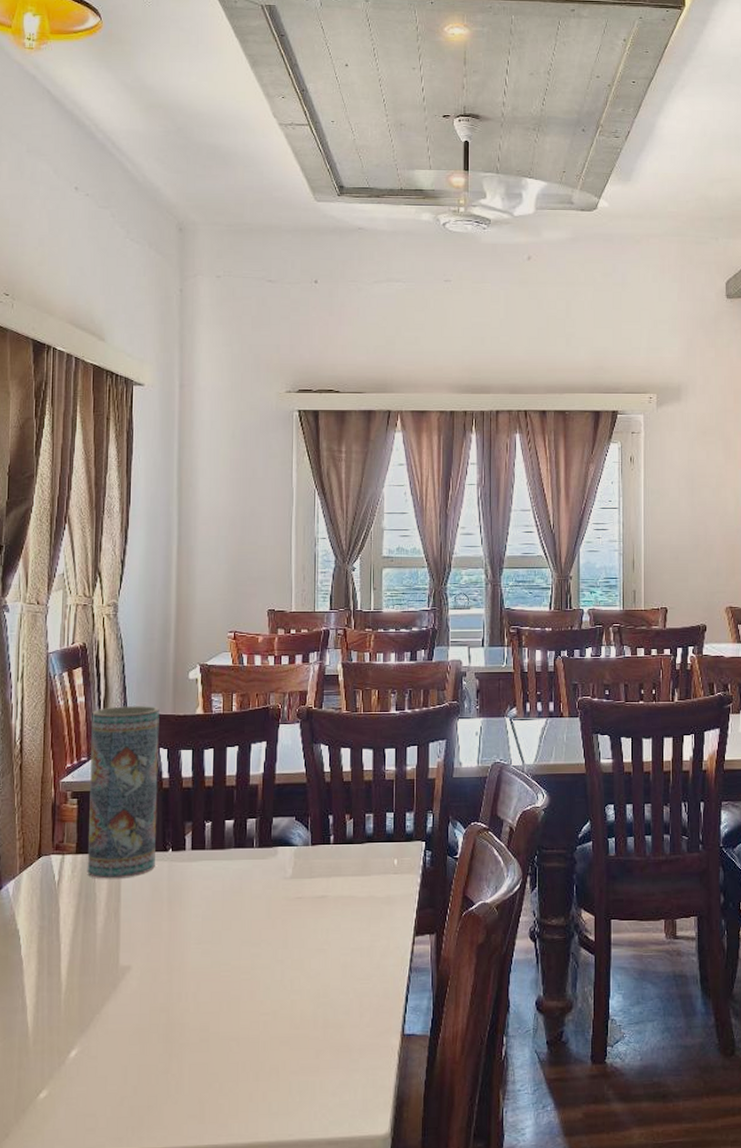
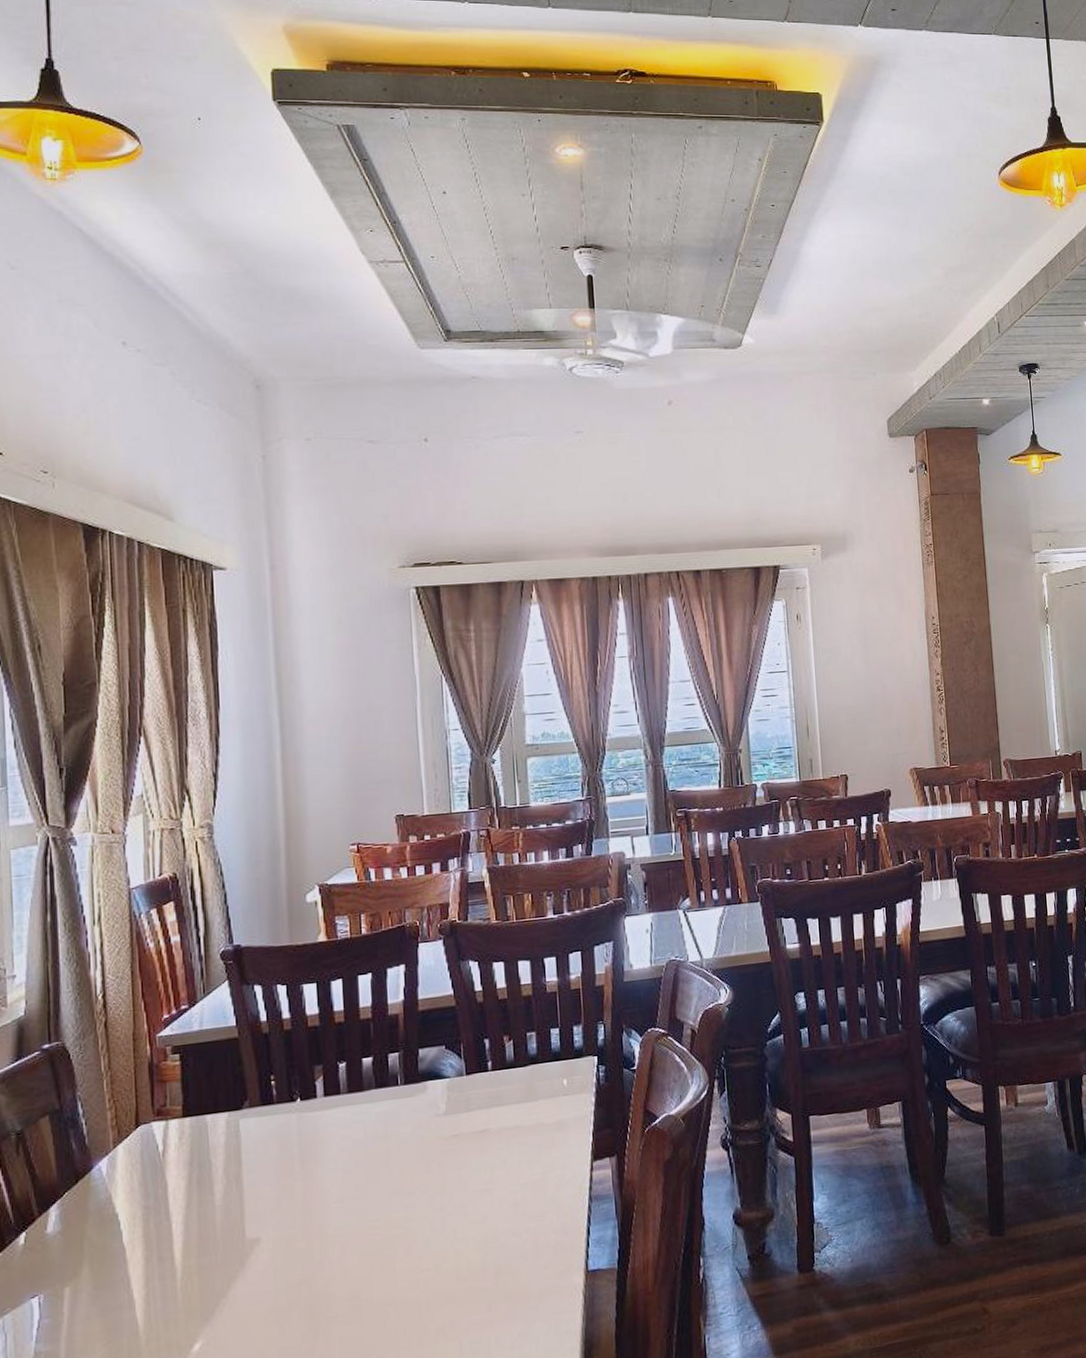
vase: present [87,706,159,879] -> none [190,937,281,1142]

